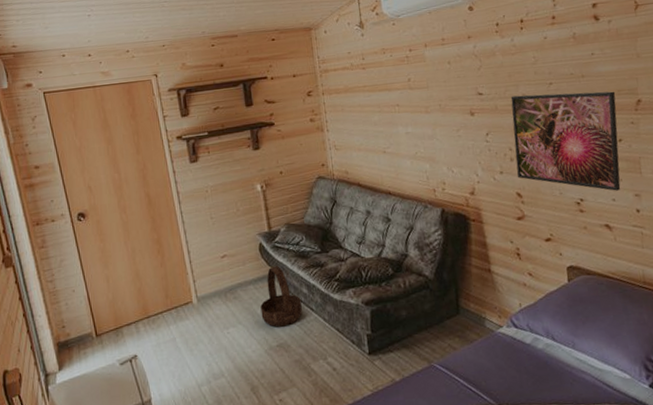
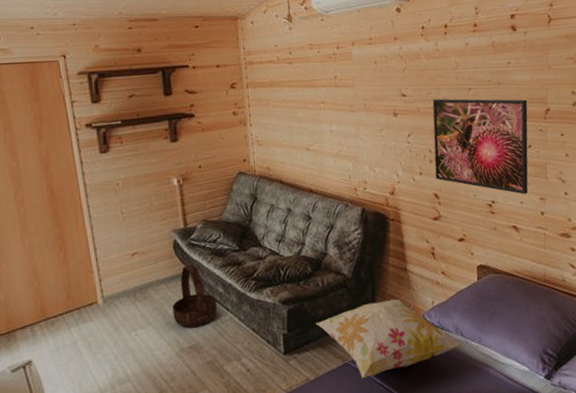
decorative pillow: none [399,301,554,381] -> present [315,299,462,378]

